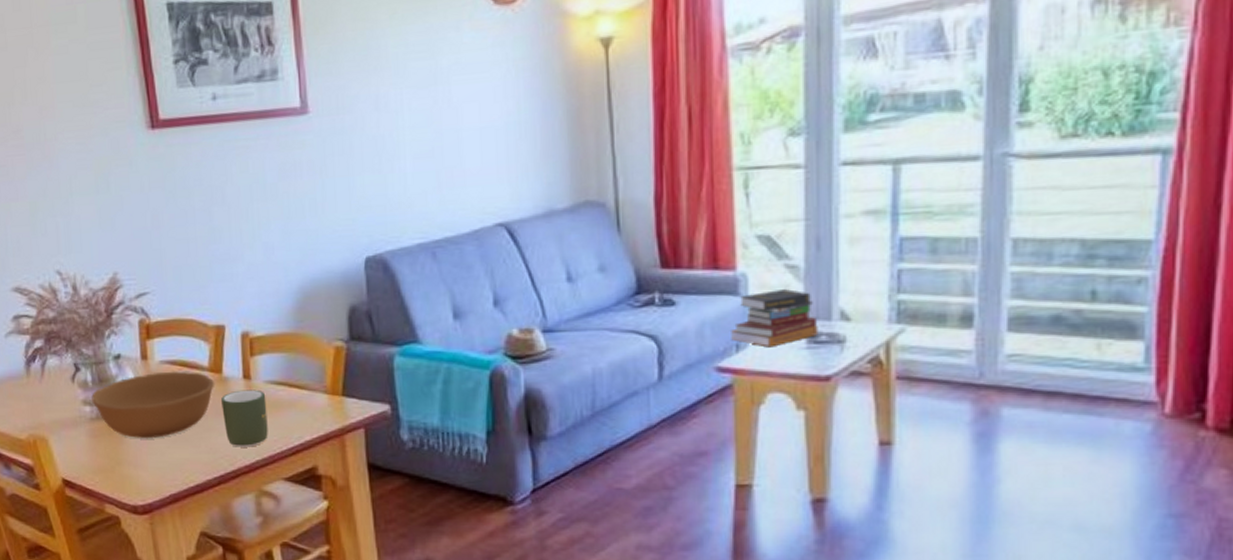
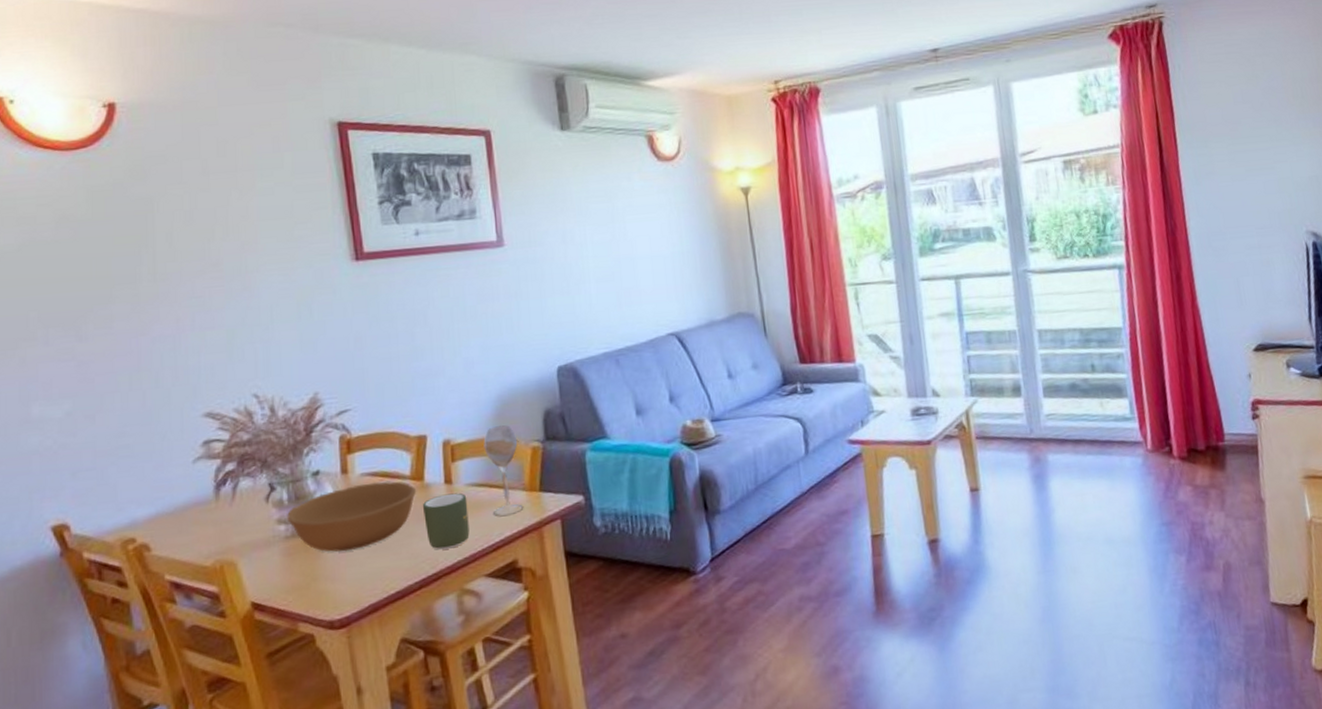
wineglass: none [283,320,324,419] -> present [483,425,523,517]
books: present [731,289,818,348] -> none [856,375,919,422]

